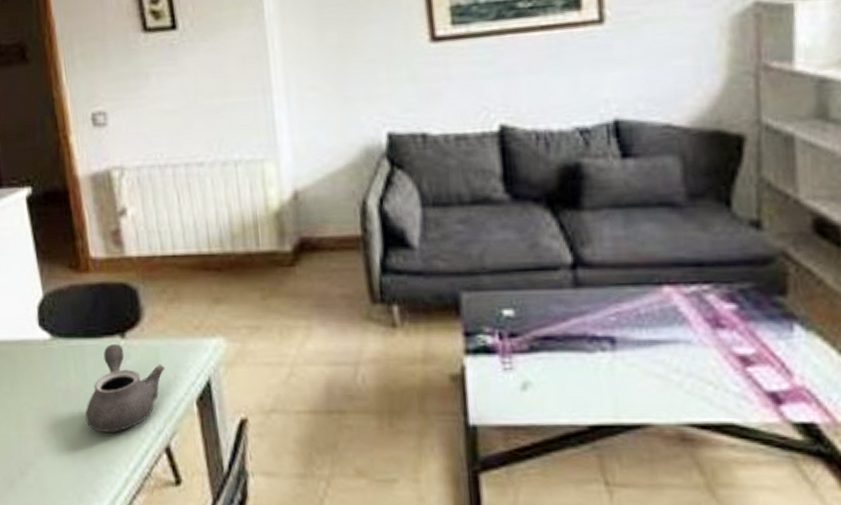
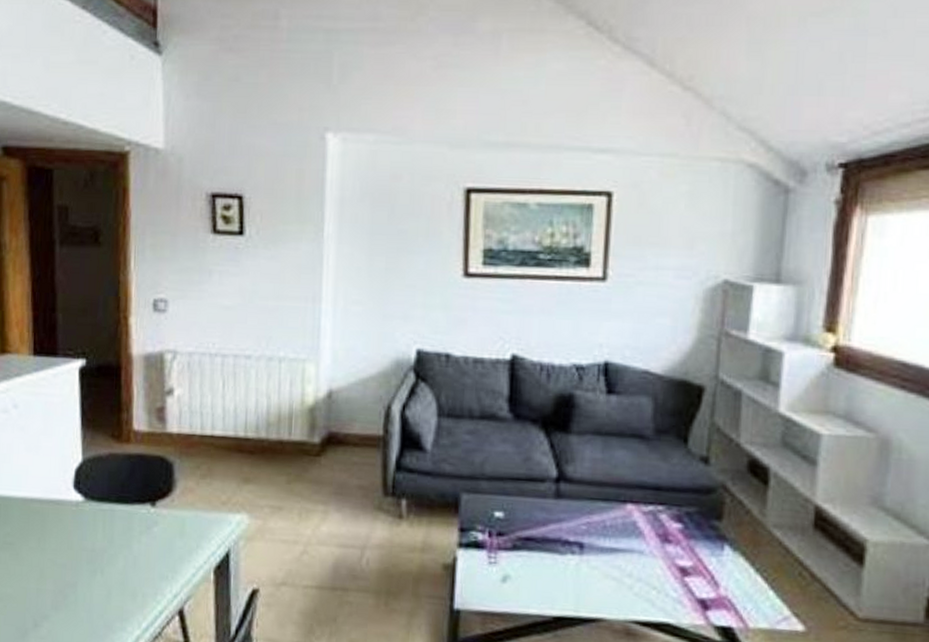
teapot: present [85,344,165,432] -> none [106,511,189,593]

